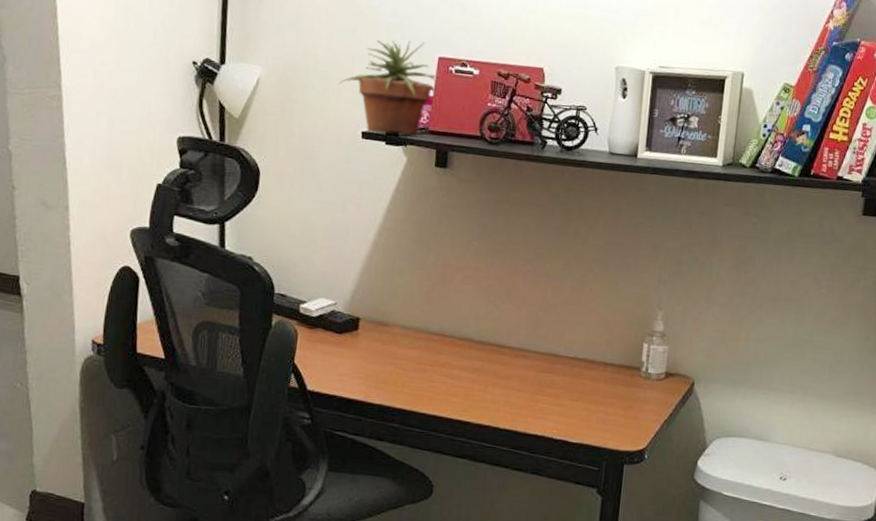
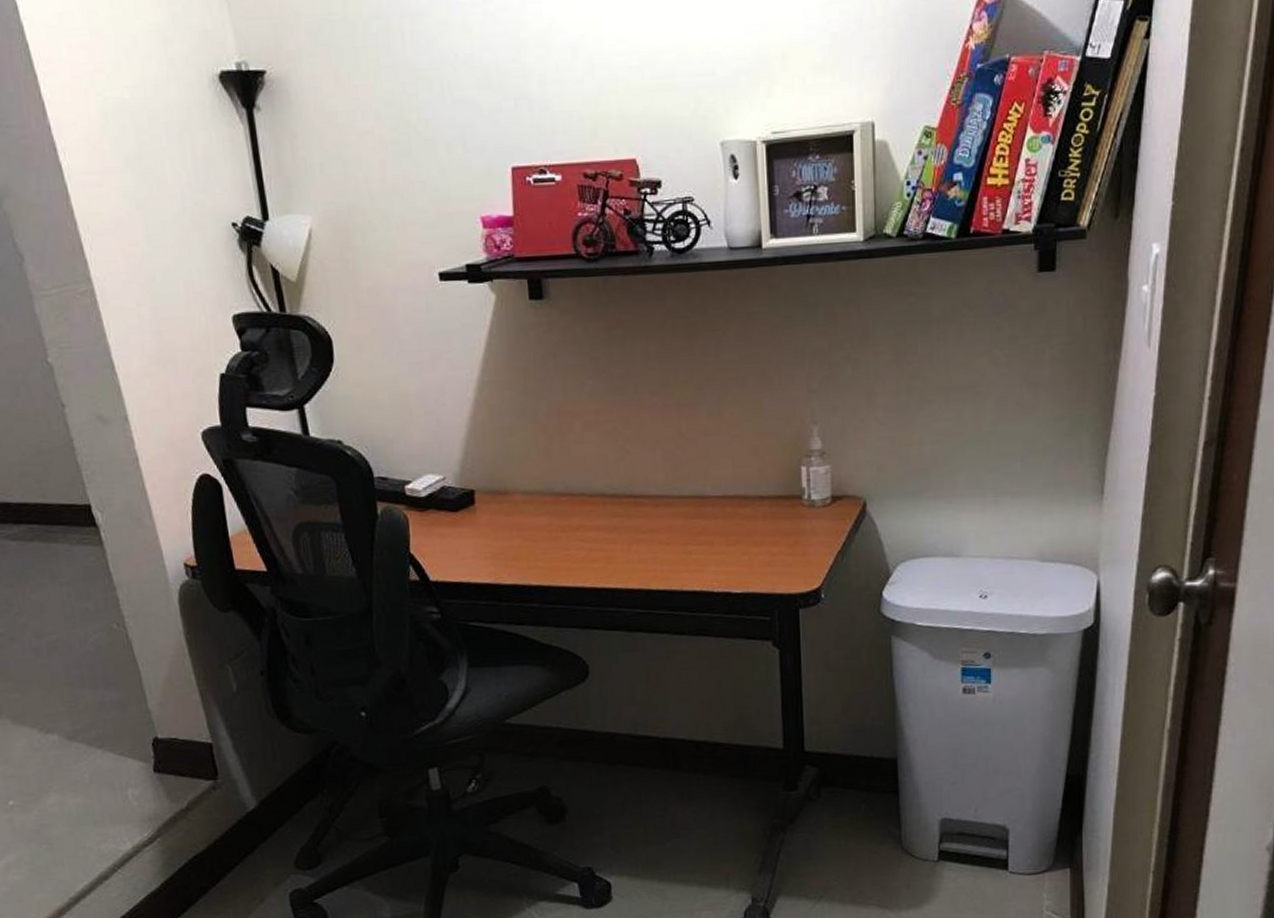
potted plant: present [338,40,439,136] -> none [402,152,516,272]

